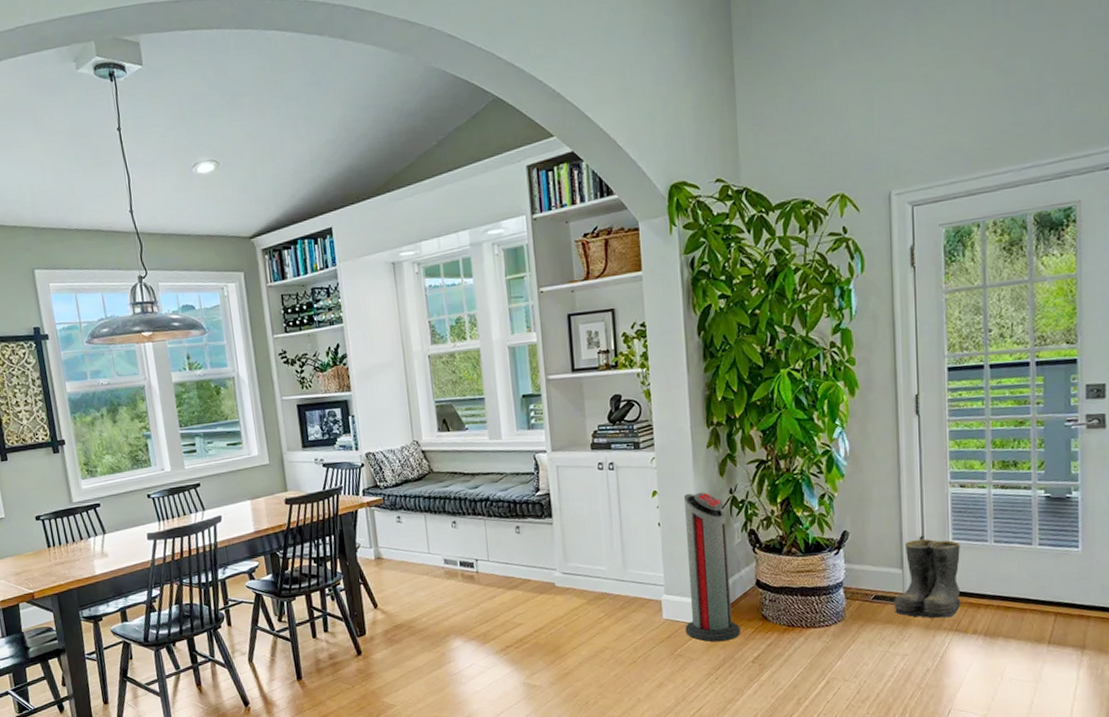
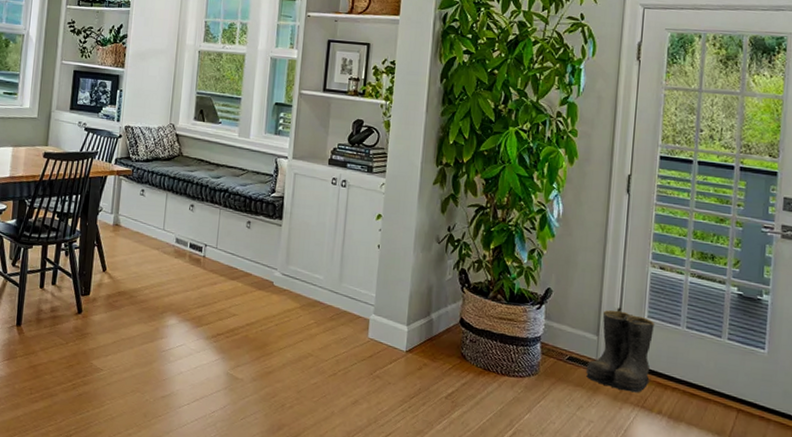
air purifier: present [683,492,740,642] -> none [387,222,442,372]

